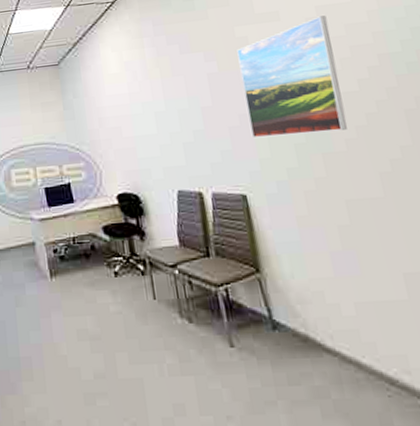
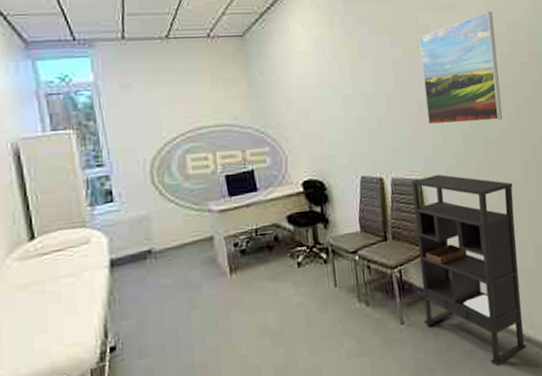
bookshelf: none [234,189,402,412] -> present [411,174,527,366]

